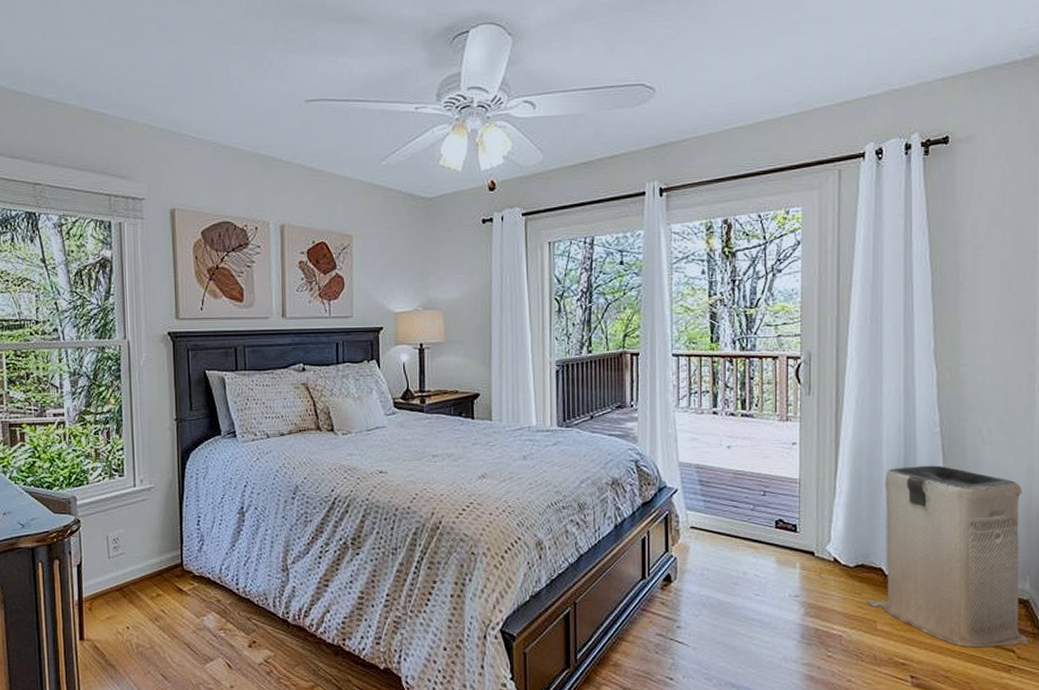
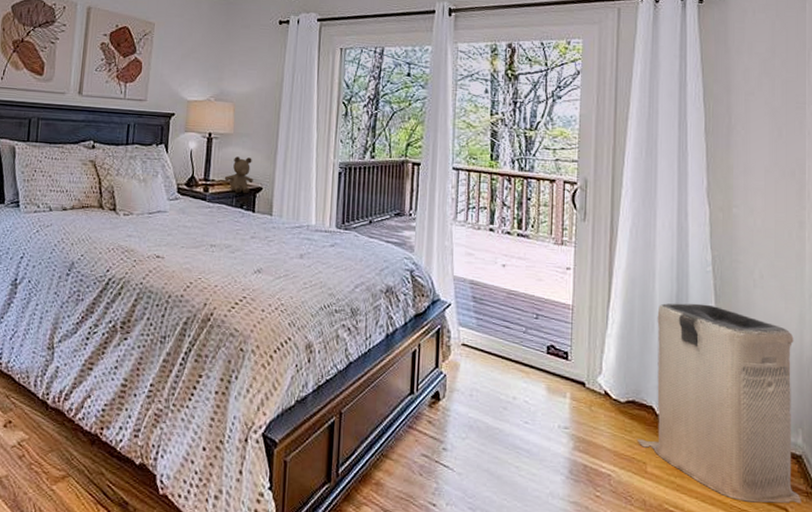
teddy bear: none [440,365,470,402] -> present [224,156,253,194]

